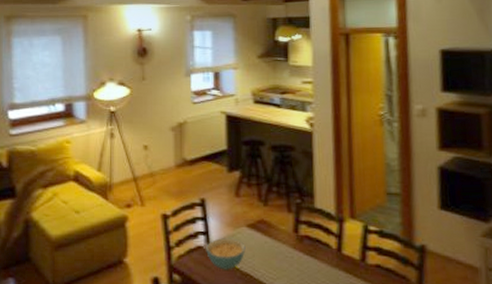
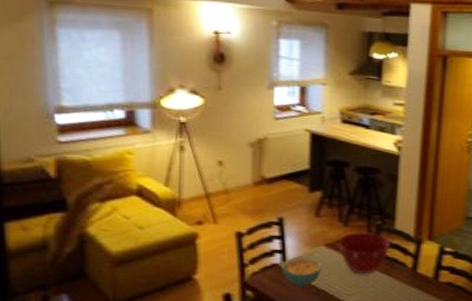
mixing bowl: none [259,211,312,255] -> present [338,232,390,273]

